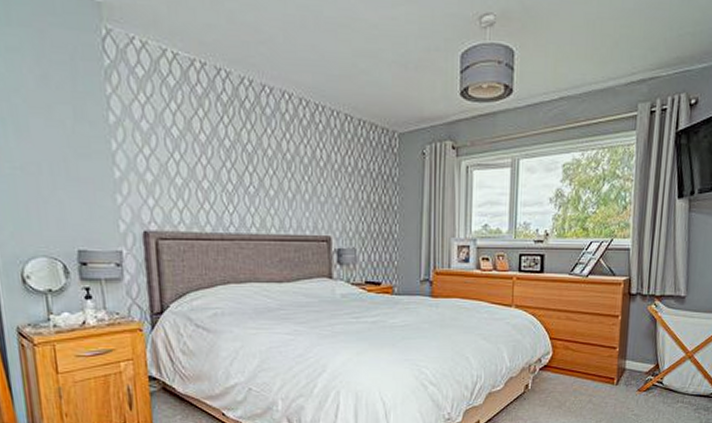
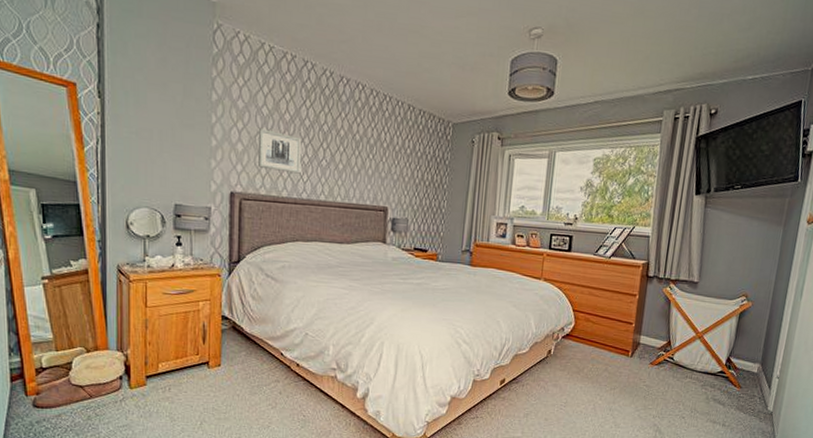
wall art: none [169,154,224,204] -> present [258,129,301,174]

